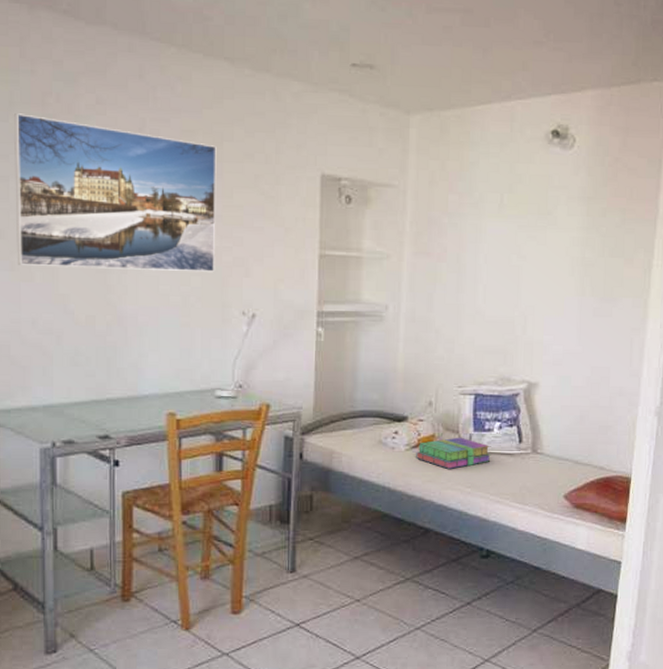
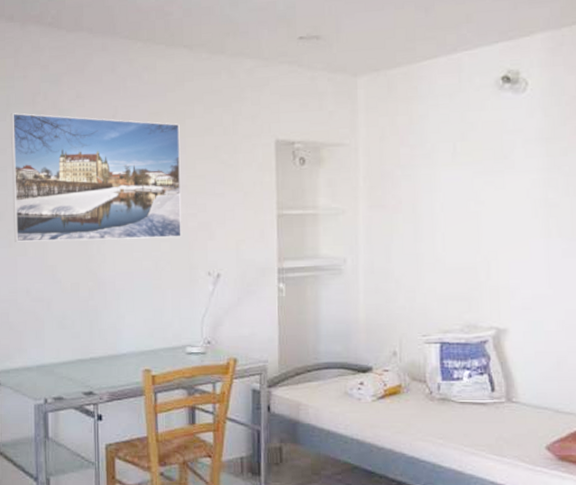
books: present [416,437,491,469] -> none [383,387,462,420]

